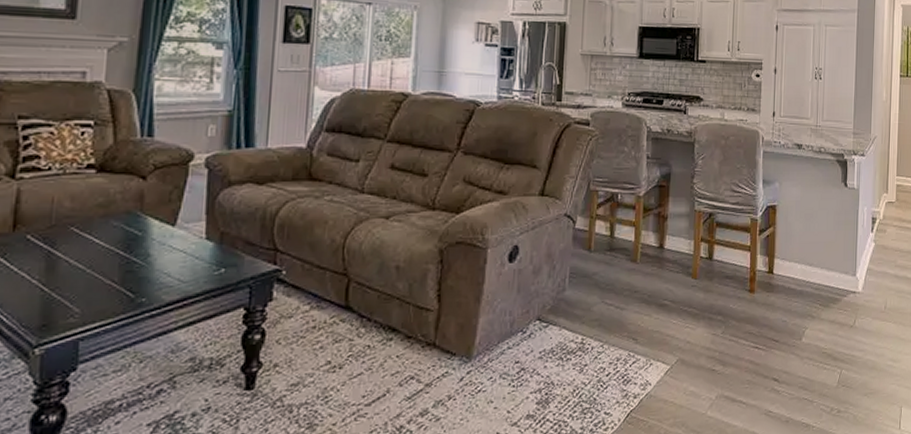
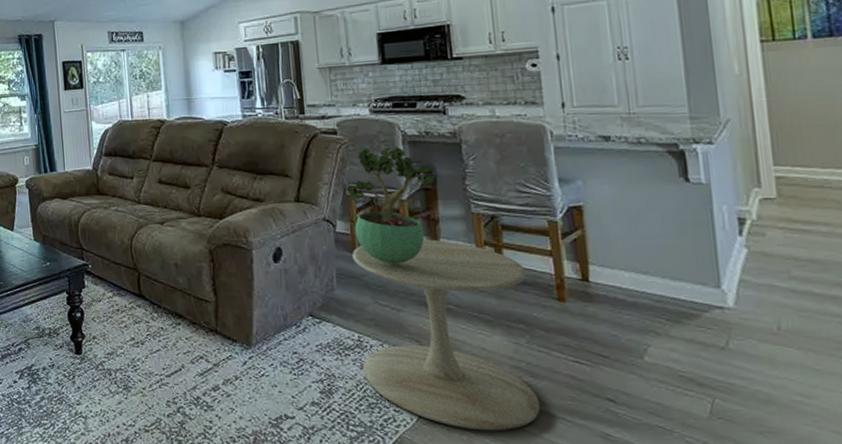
side table: none [582,236,729,423] -> present [352,239,540,431]
potted plant: none [591,142,671,262] -> present [346,147,436,265]

